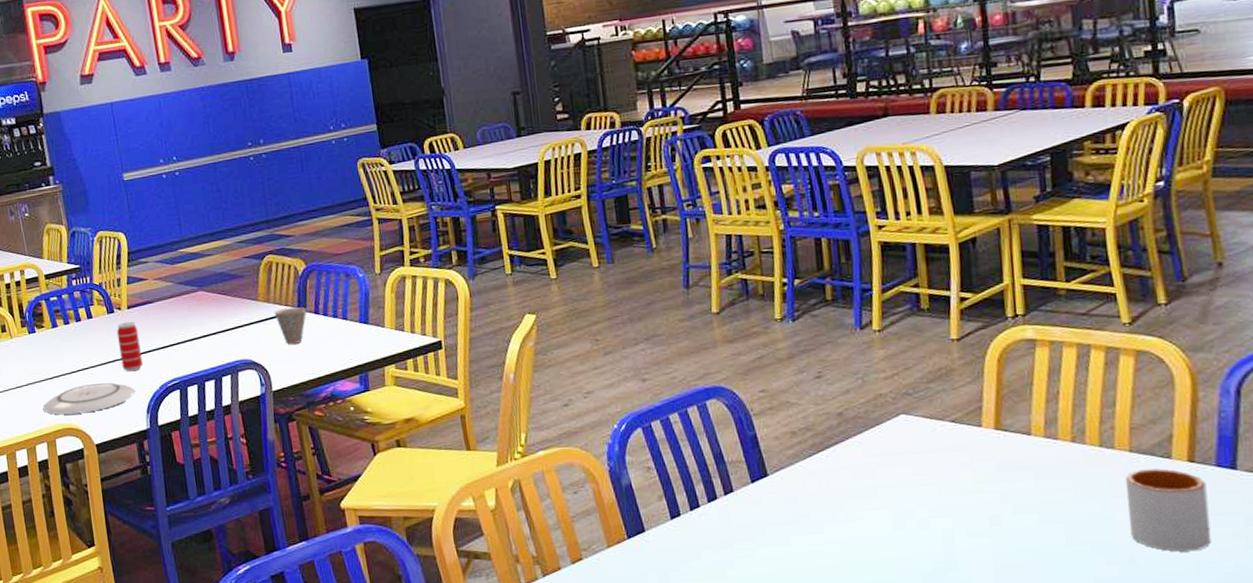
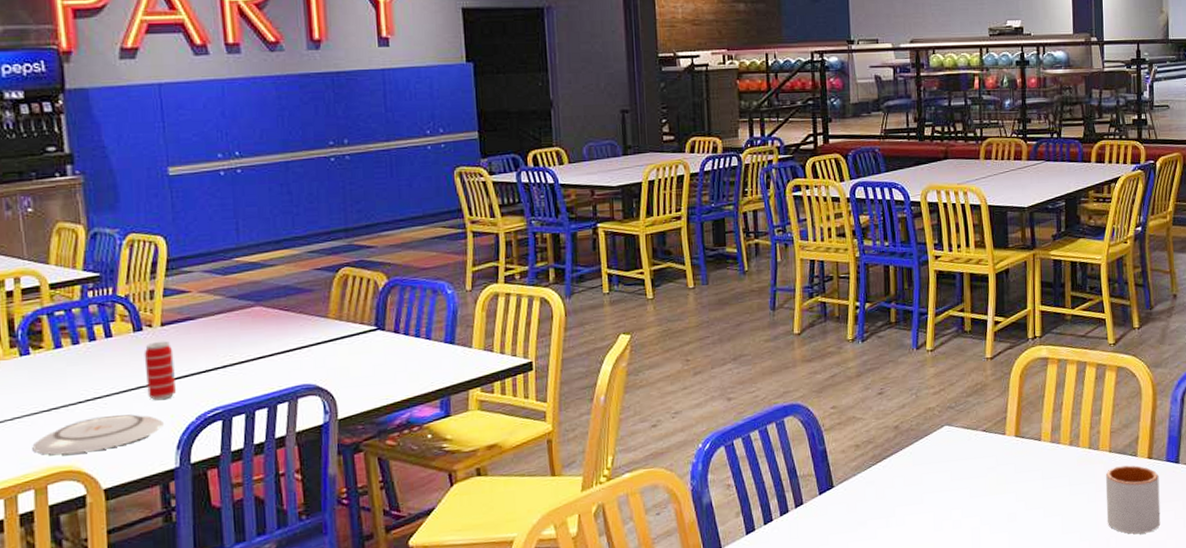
cup: present [274,307,307,344] -> none [346,325,385,367]

